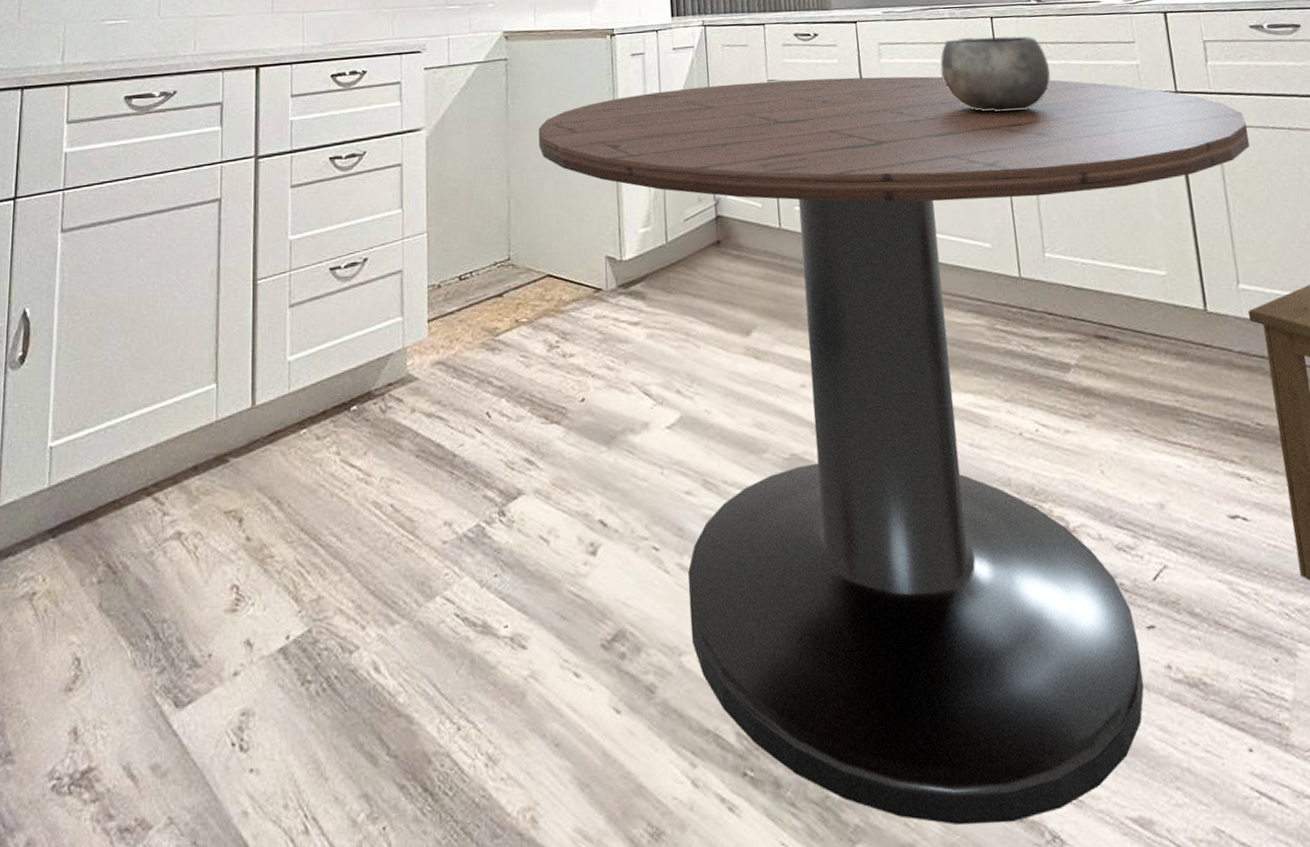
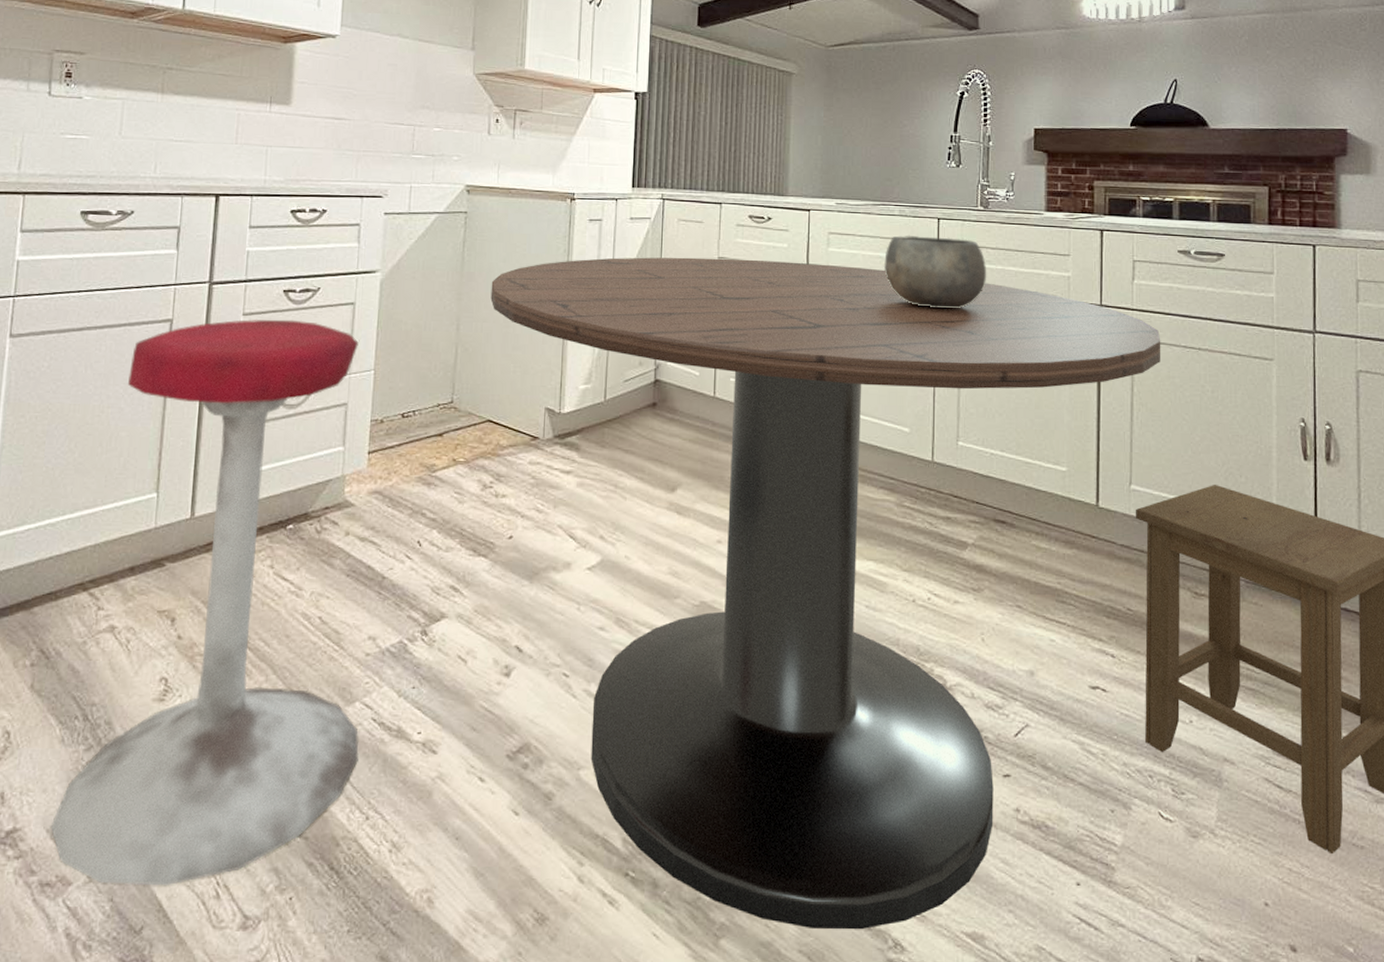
stool: none [126,187,444,825] -> present [50,319,359,886]

